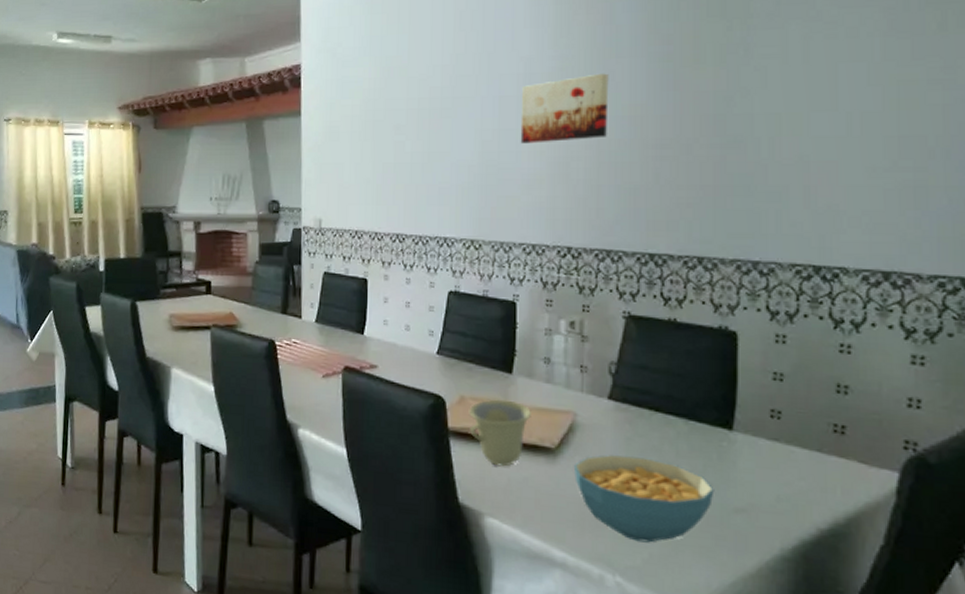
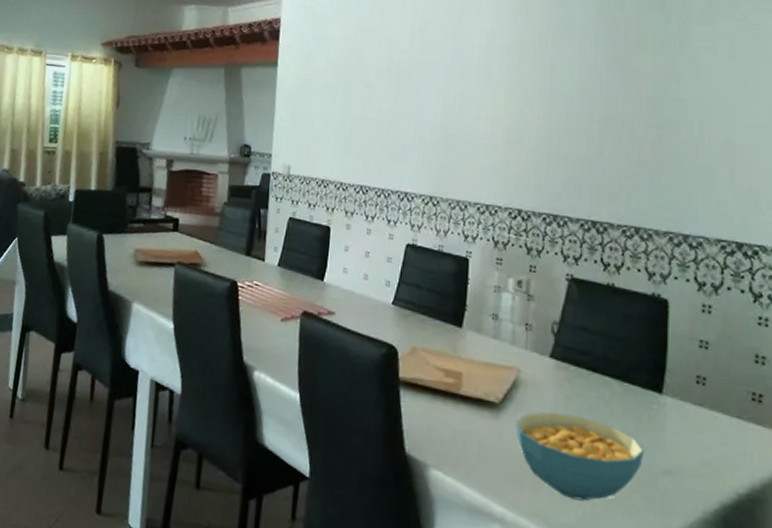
cup: present [468,399,531,467] -> none [418,351,478,419]
wall art: present [520,73,609,144] -> none [479,51,561,111]

